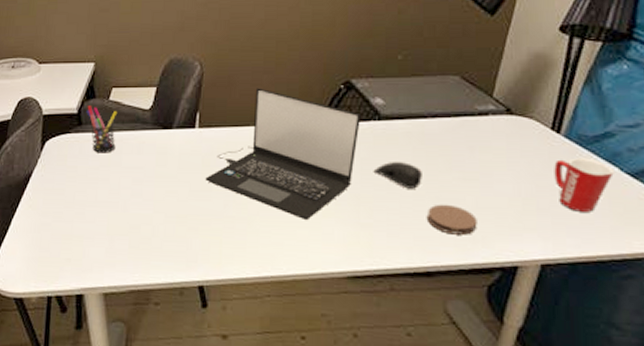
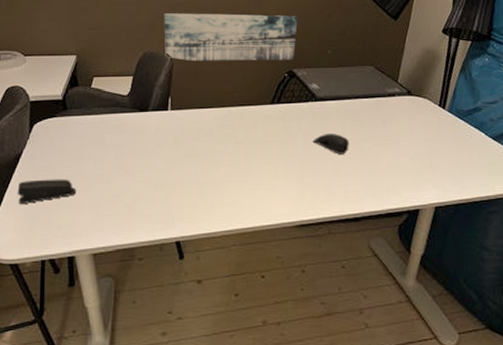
stapler: none [25,204,89,231] -> present [17,179,77,204]
pen holder: present [86,106,118,153] -> none [71,93,99,134]
wall art: none [194,11,360,70] -> present [164,13,298,61]
laptop: present [205,88,360,221] -> none [178,76,301,183]
coaster: present [426,204,477,235] -> none [353,165,390,188]
mug: present [554,158,614,212] -> none [441,126,482,166]

